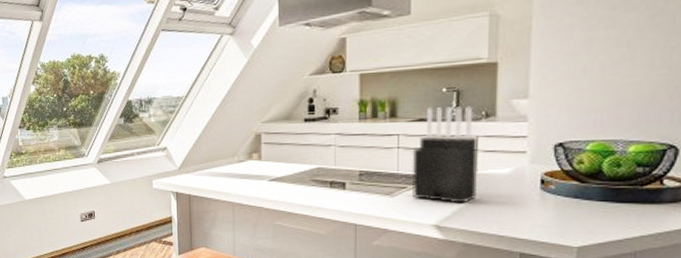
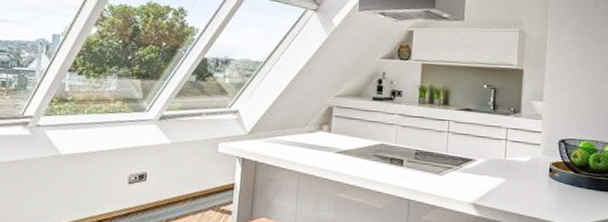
knife block: present [411,106,479,204] -> none [457,99,508,185]

